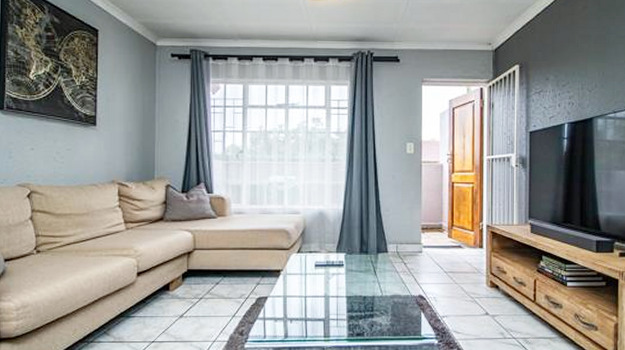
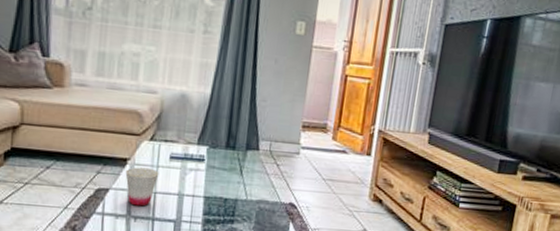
cup: none [280,276,307,309] -> present [125,167,159,207]

